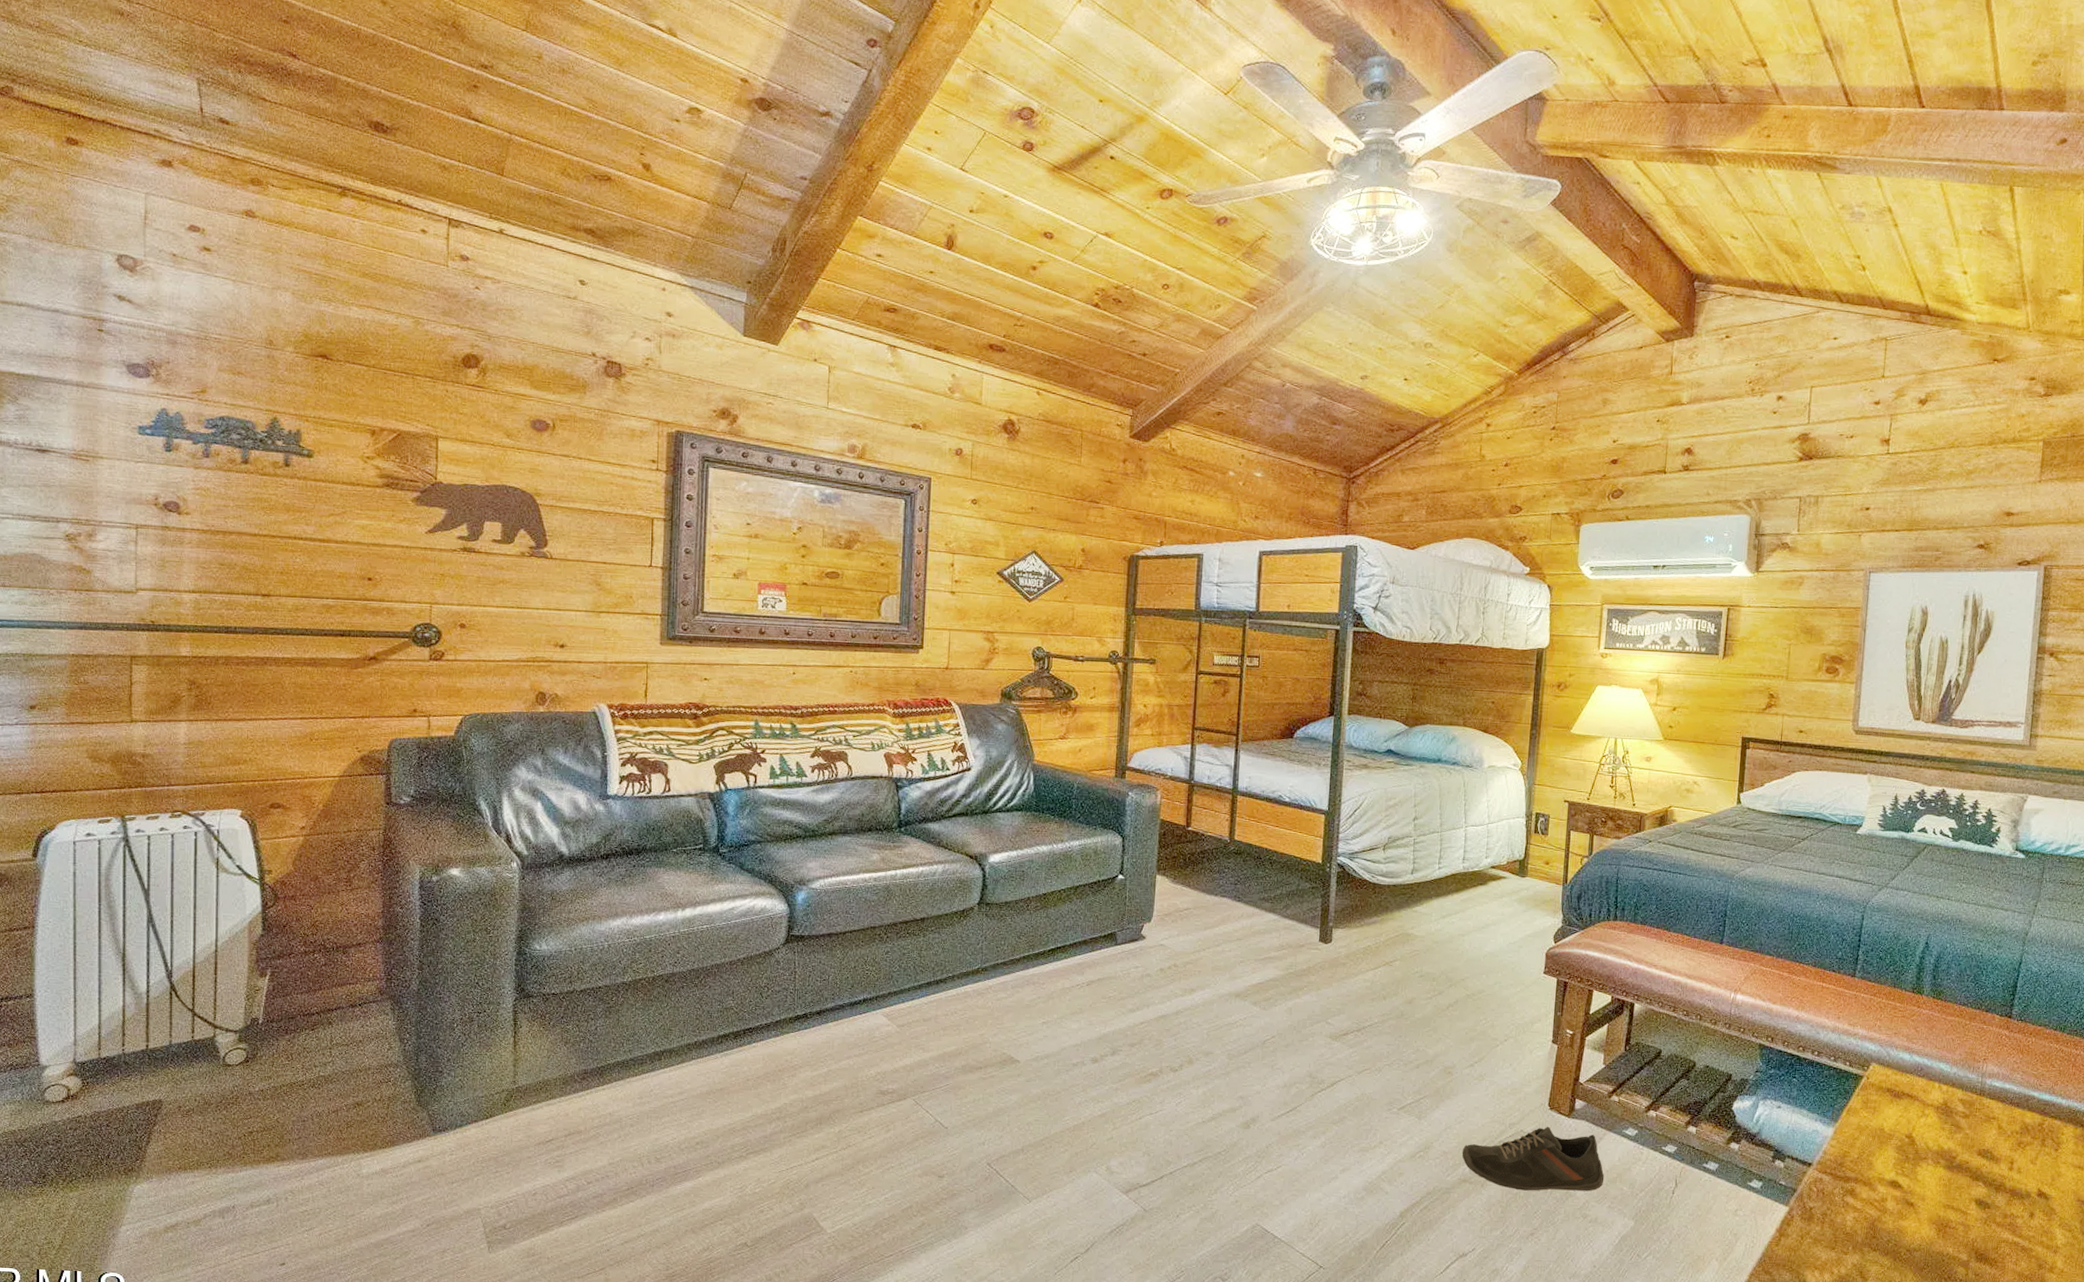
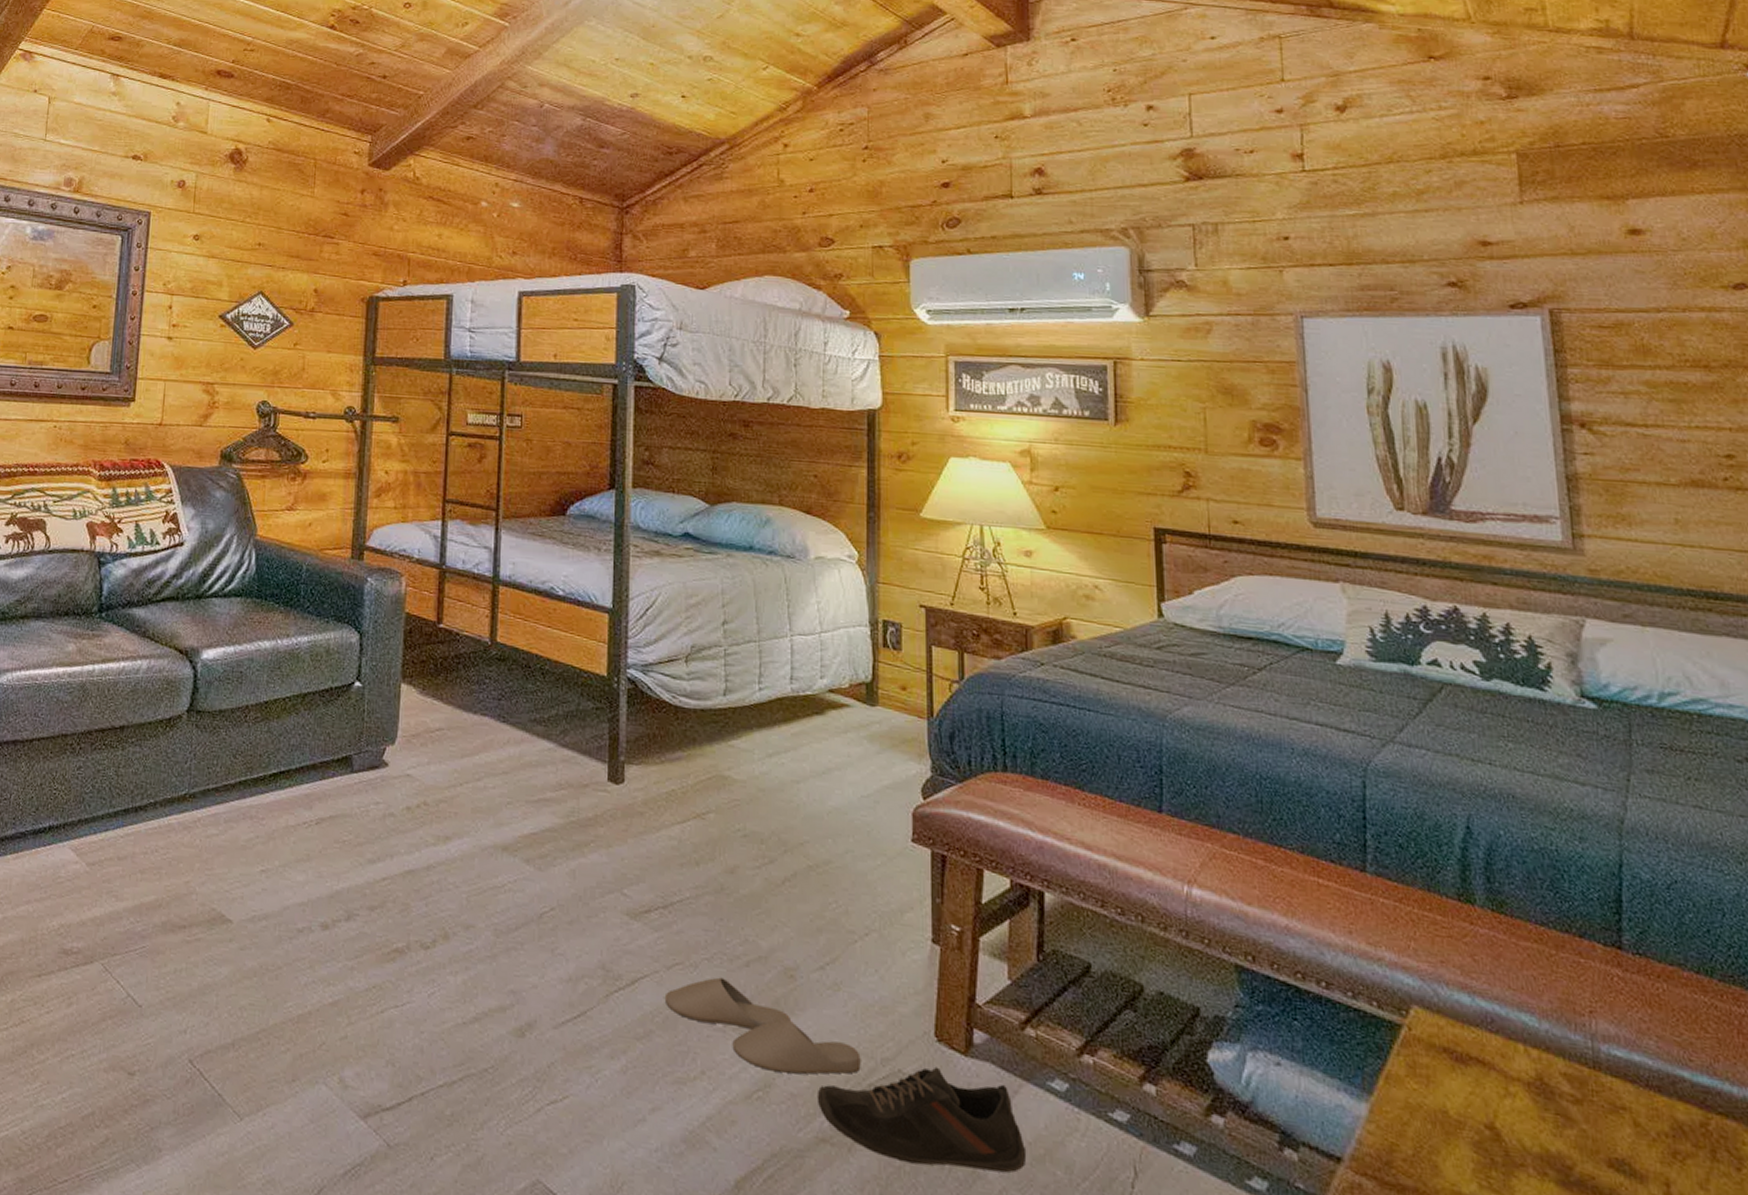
slippers: none [1355,1077,1495,1139] -> present [664,977,861,1075]

